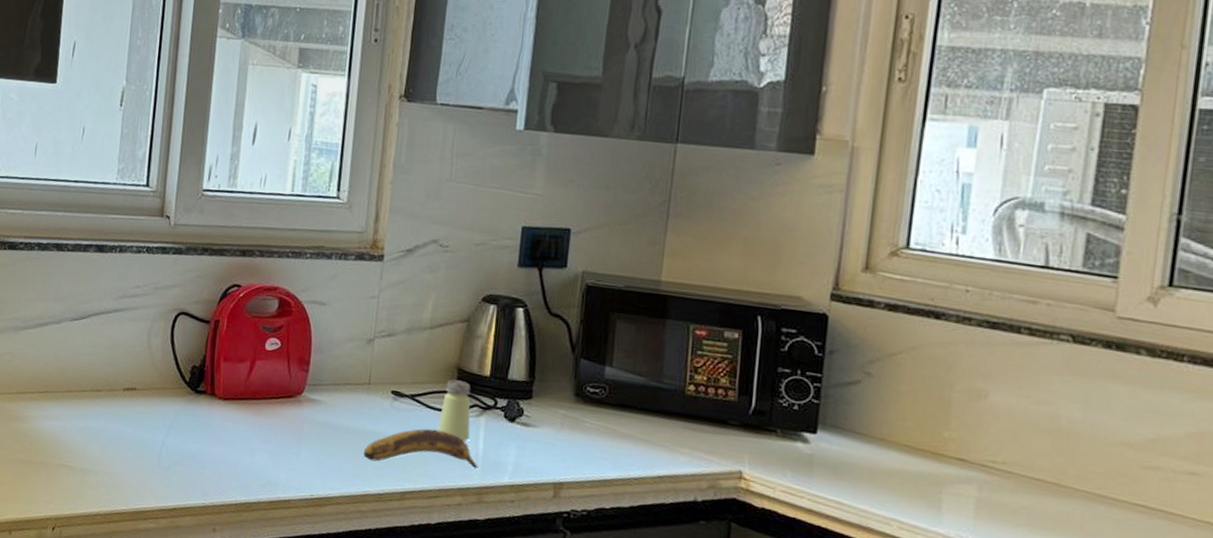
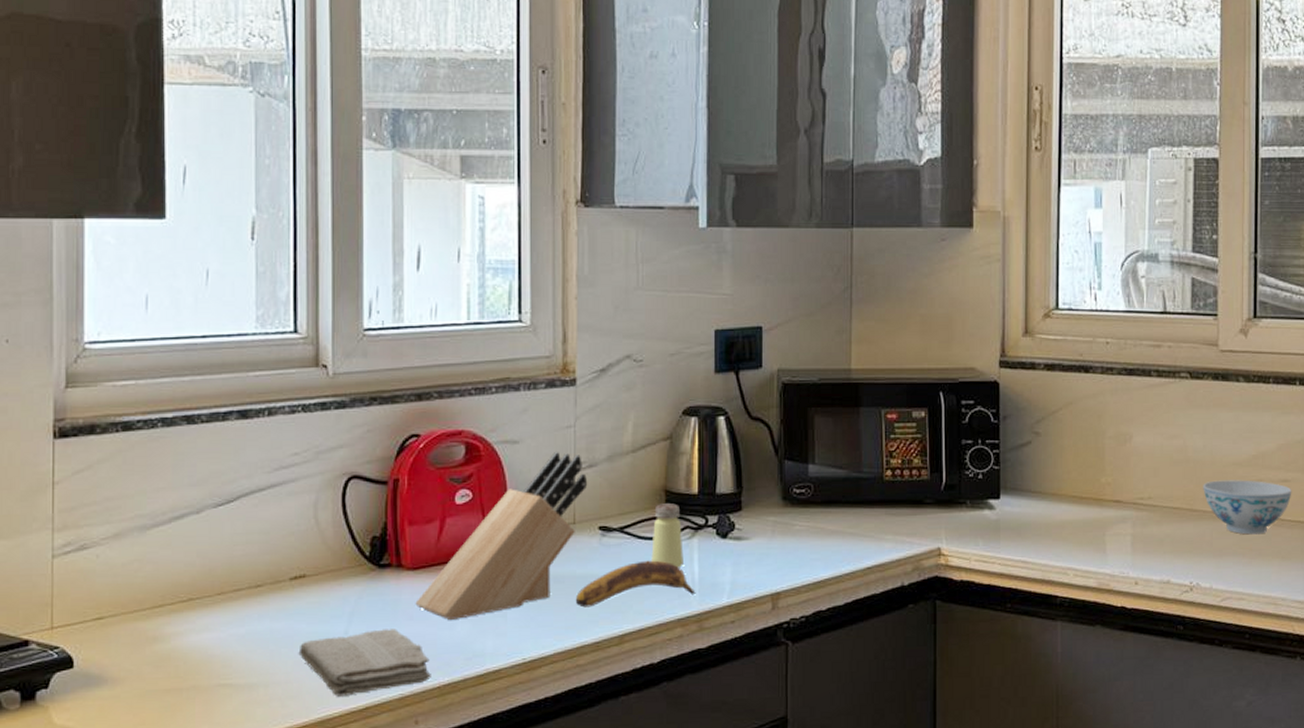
washcloth: none [124,443,230,498] -> present [298,629,431,696]
knife block: none [223,318,386,450] -> present [415,452,588,621]
bowl: none [1076,458,1202,528] -> present [1203,480,1292,535]

